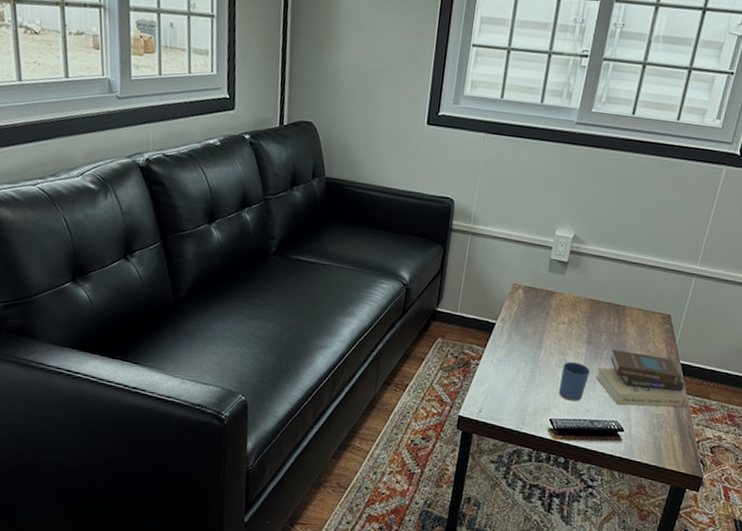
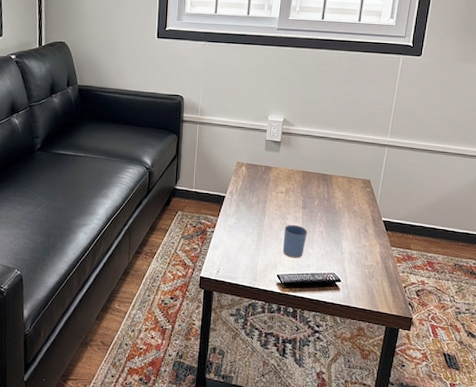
books: present [595,349,689,408] -> none [312,212,393,259]

